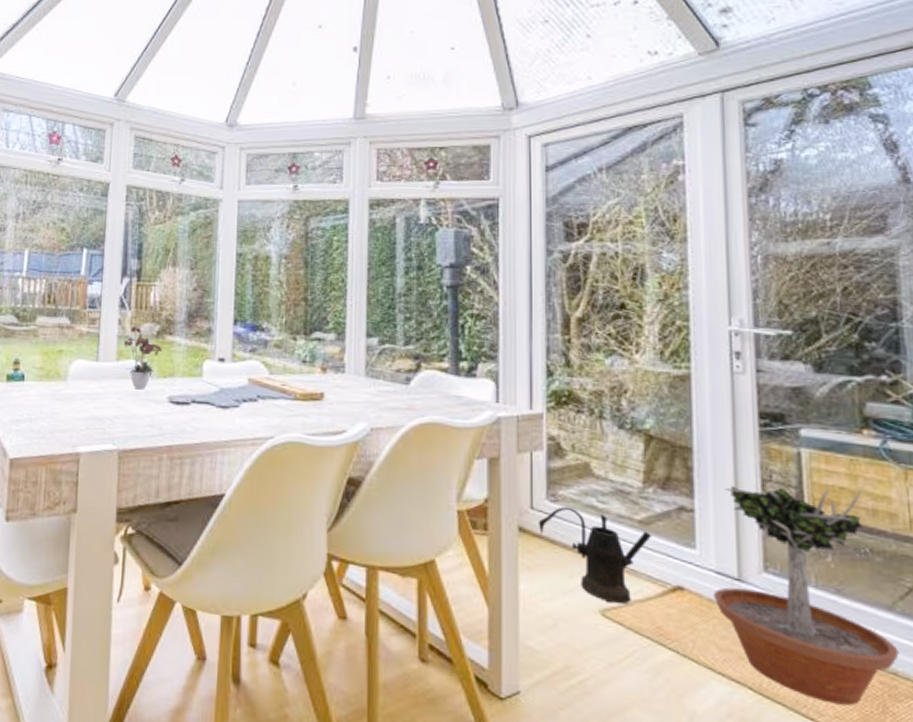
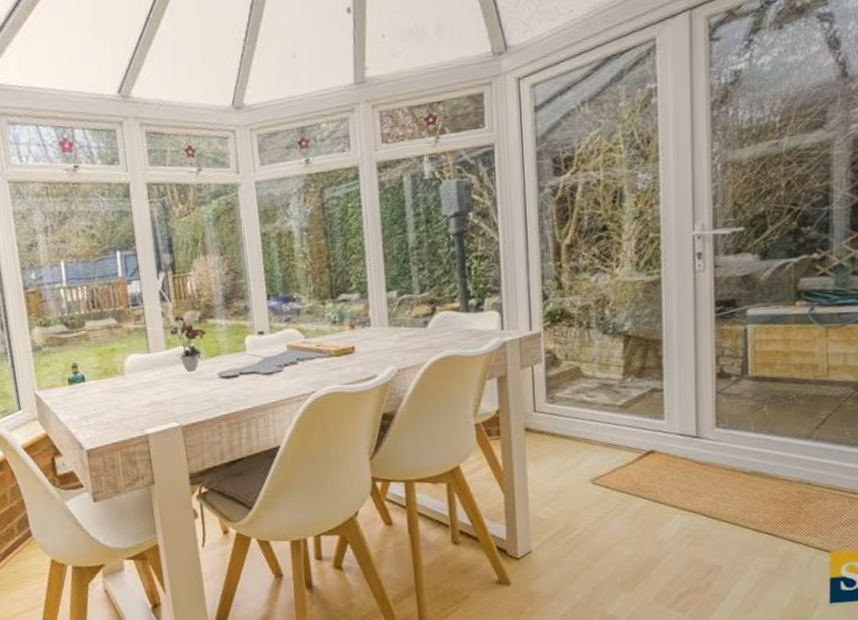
watering can: present [538,506,651,604] -> none [540,405,630,473]
potted tree: present [713,486,899,706] -> none [677,348,813,514]

